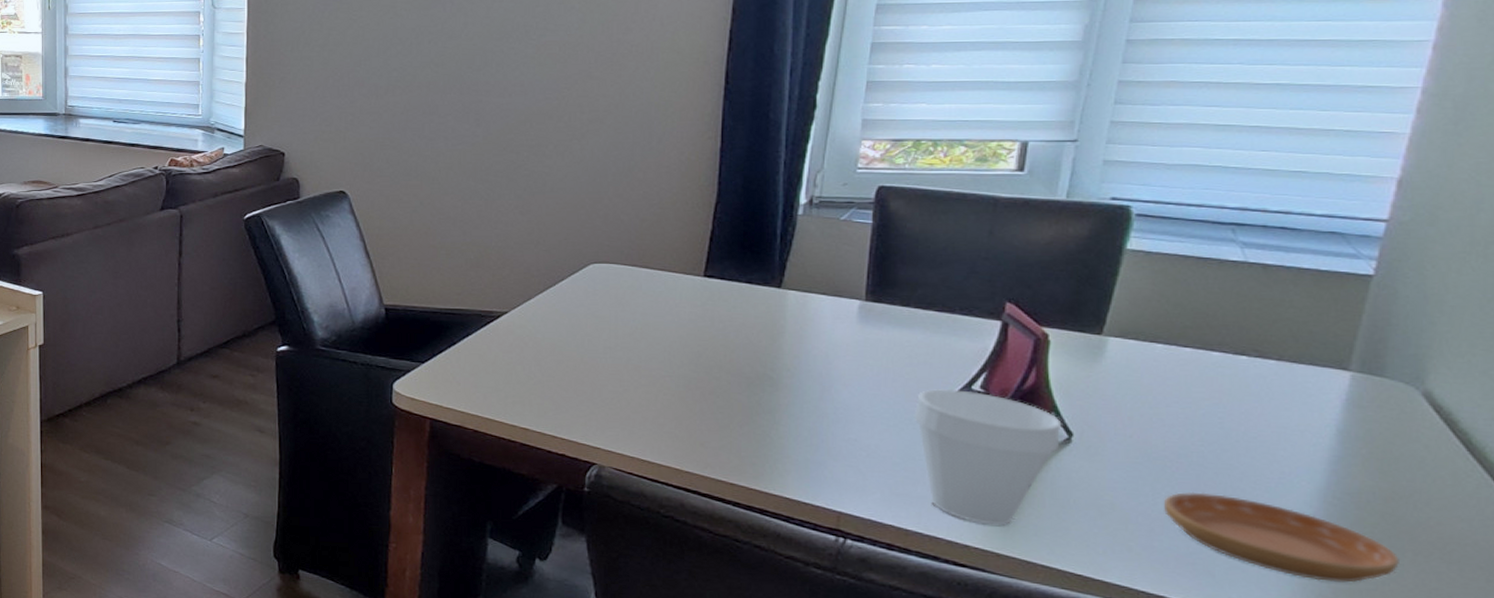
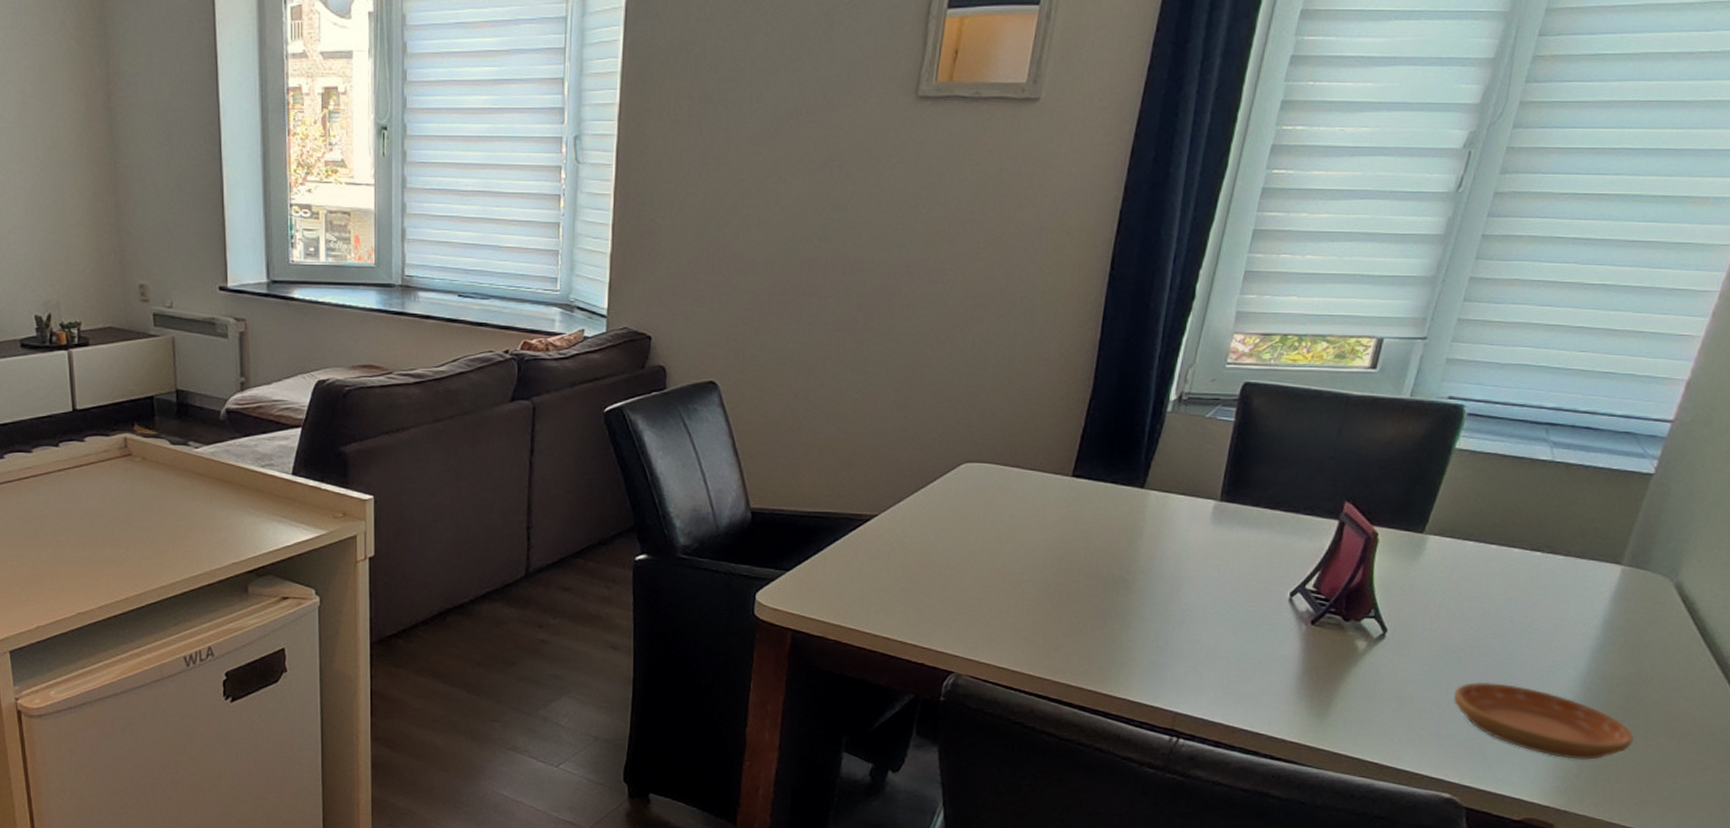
cup: present [914,389,1062,526] -> none [1251,589,1379,720]

